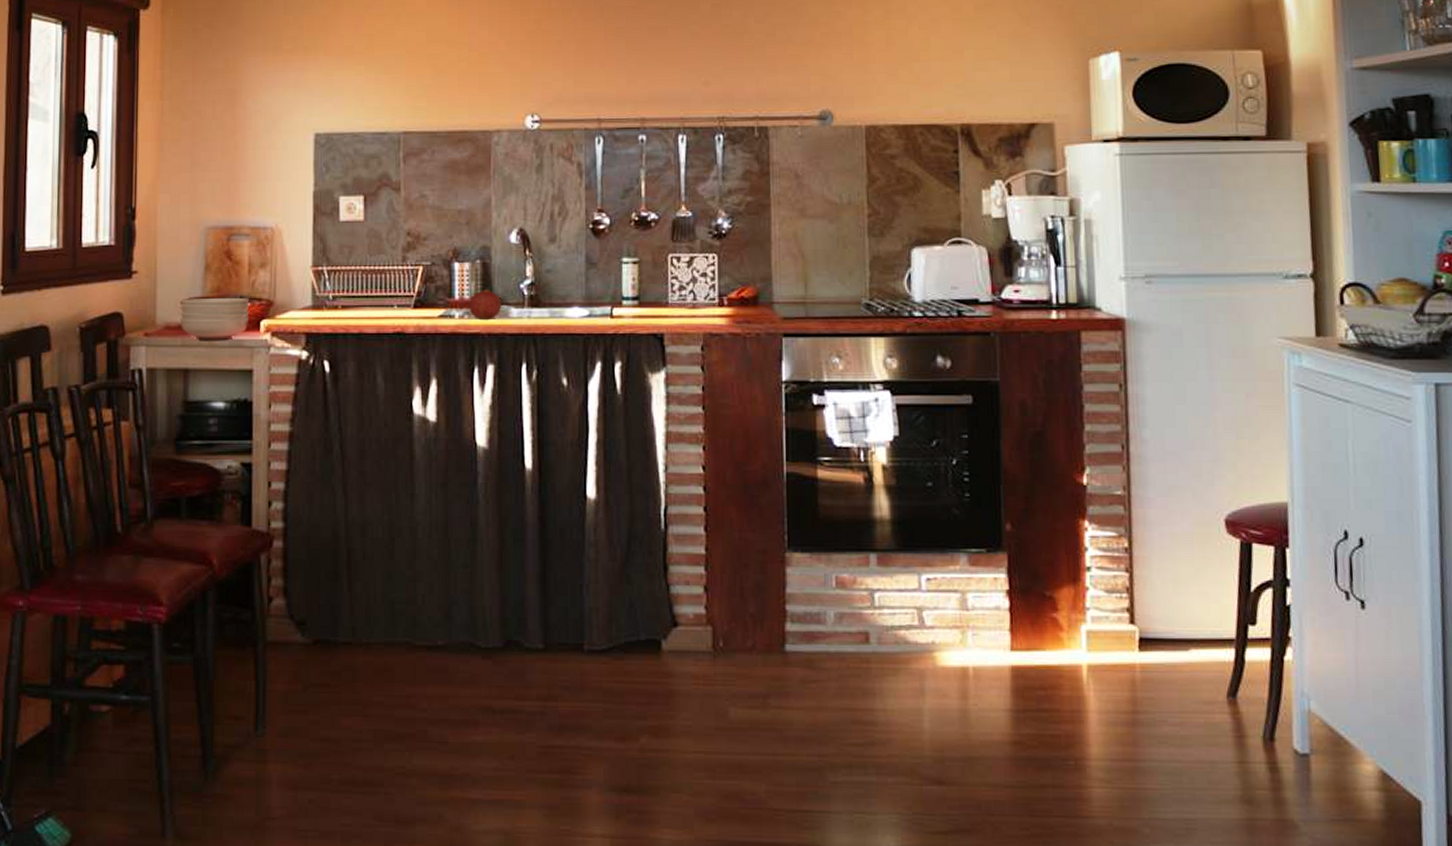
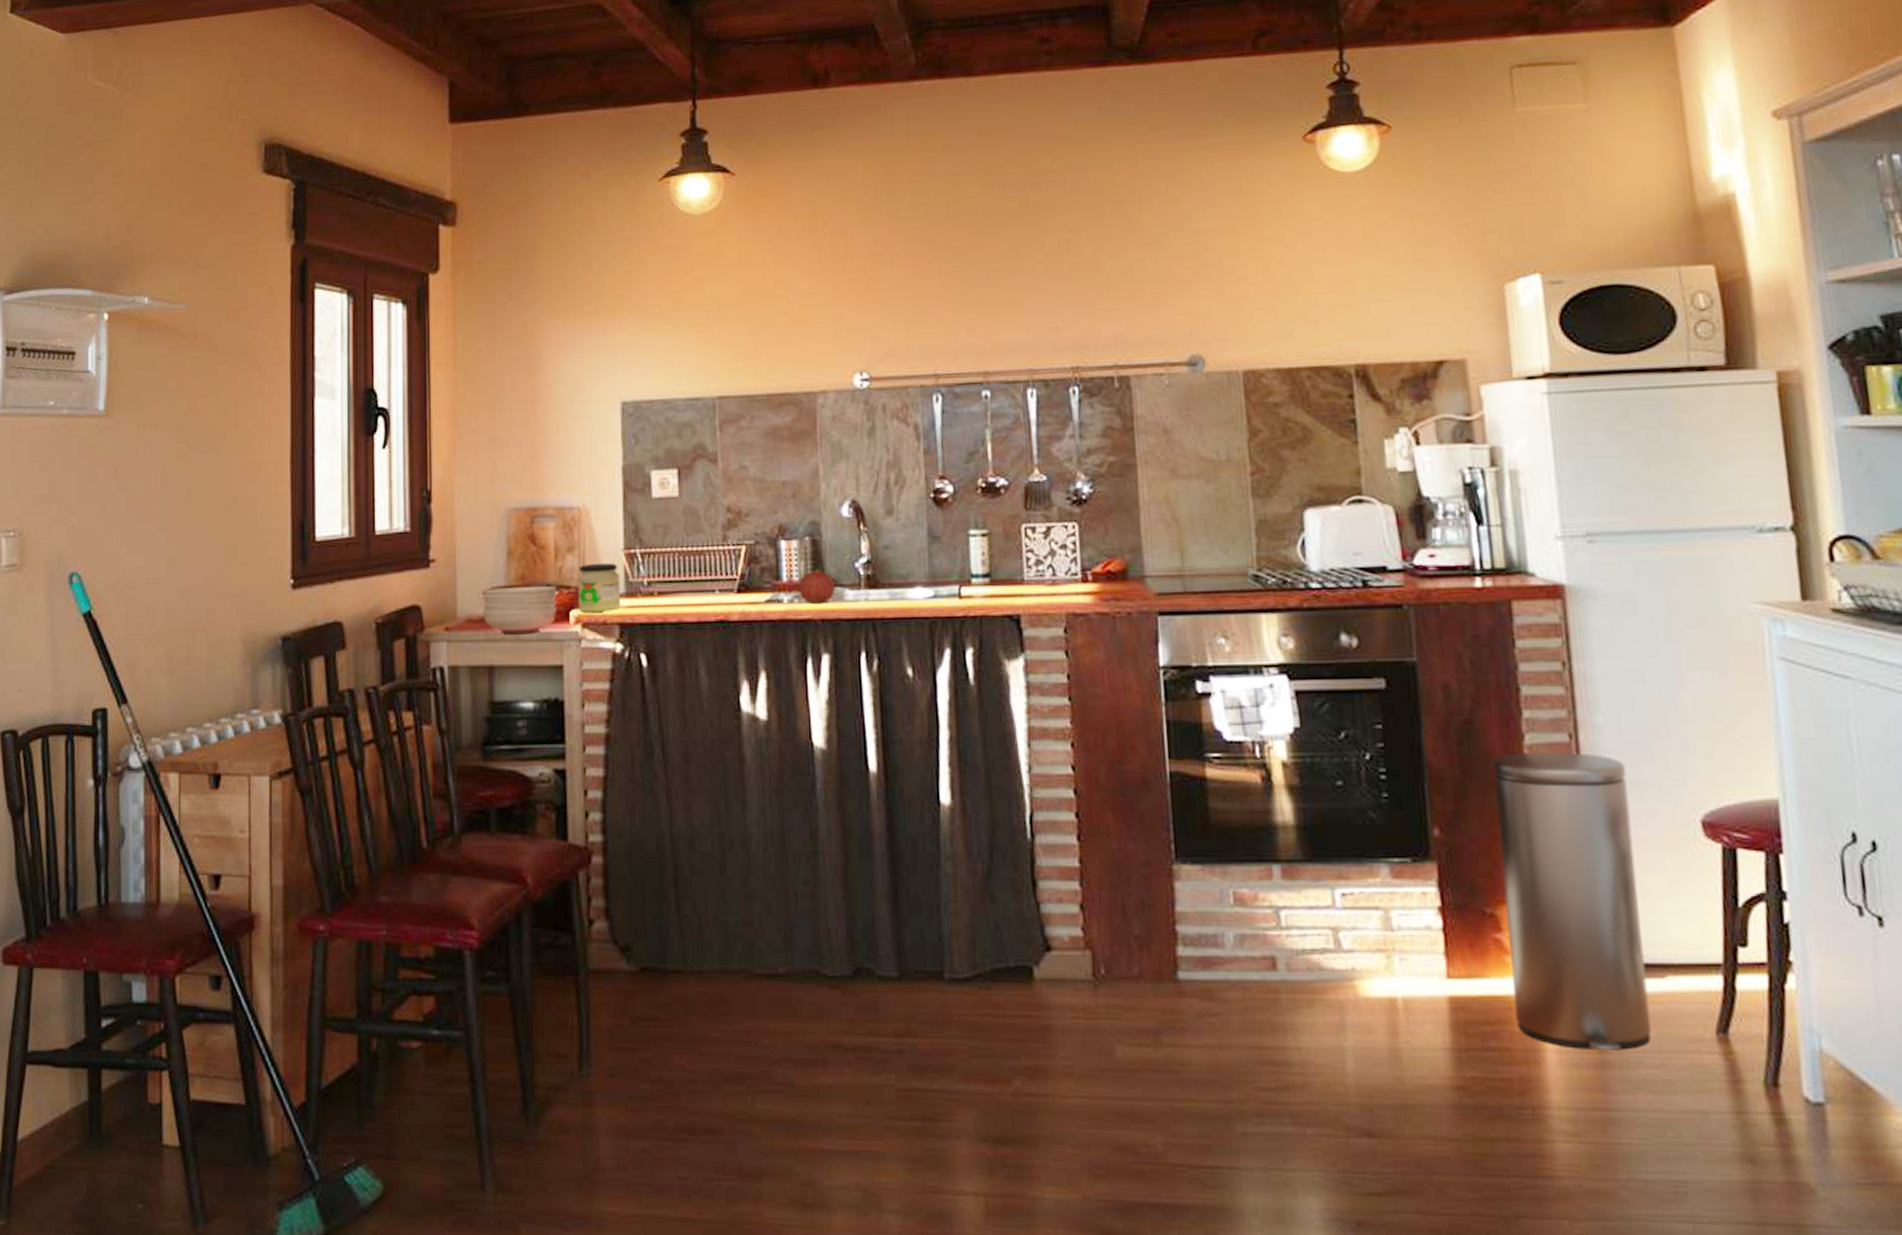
jar: none [269,279,308,323] -> present [578,563,621,613]
pedal bin: none [1058,461,1175,713] -> present [1493,752,1652,1052]

